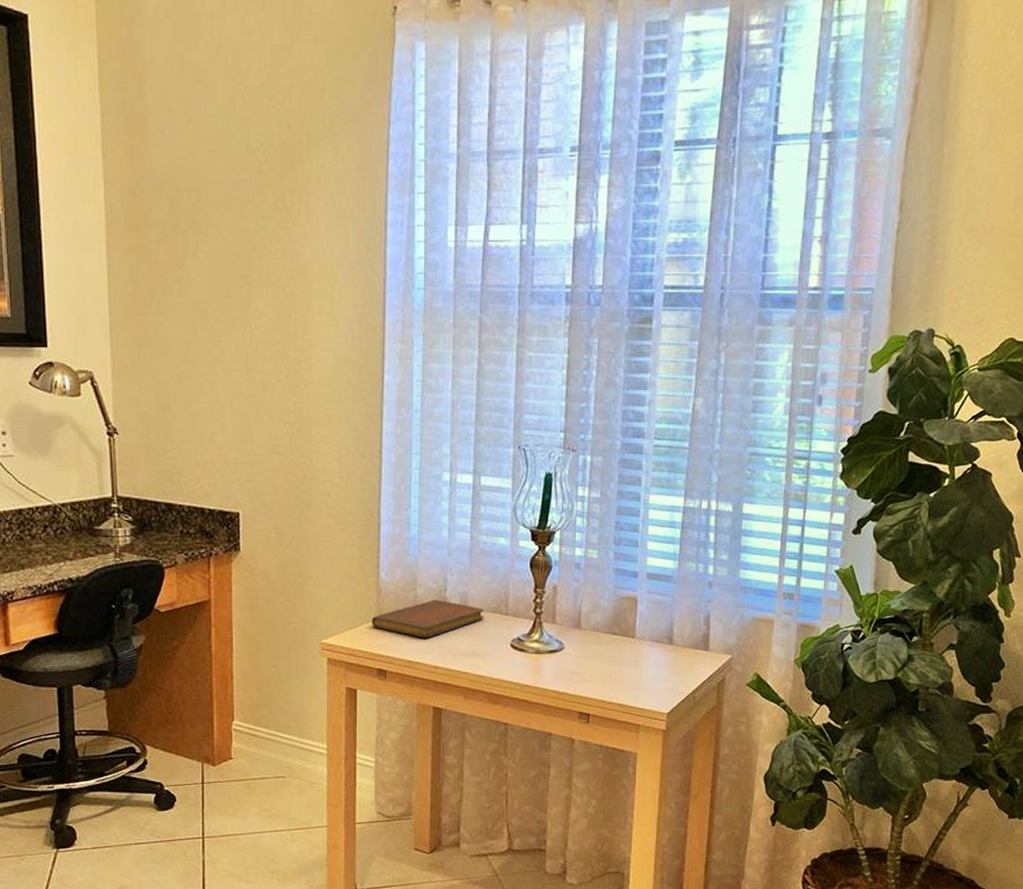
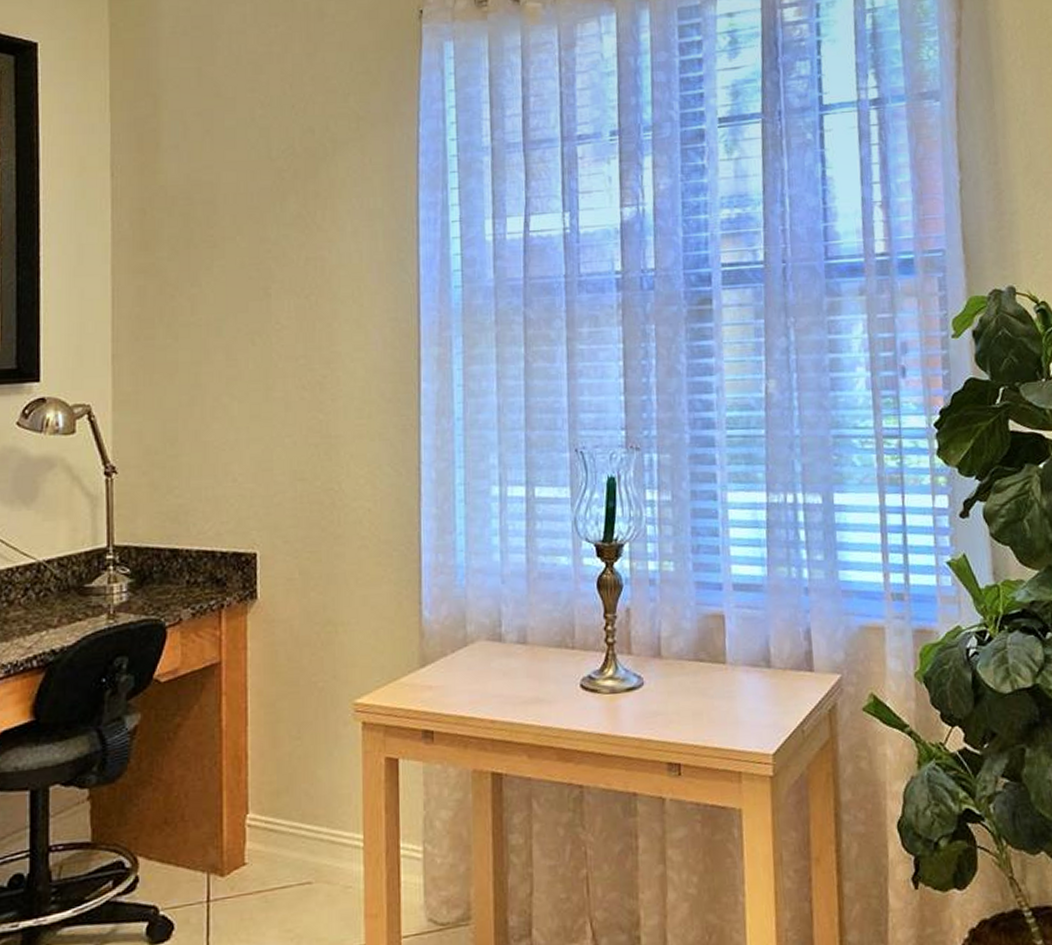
notebook: present [371,600,484,637] -> none [414,637,548,686]

